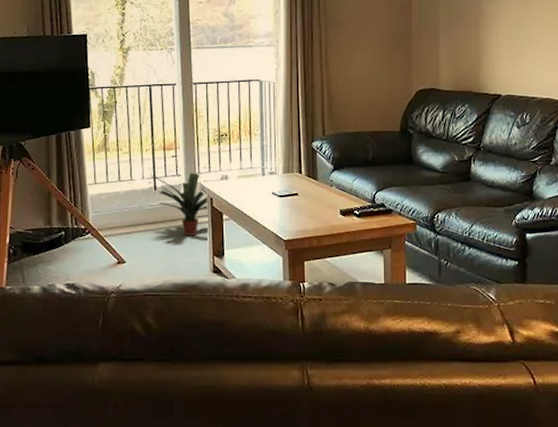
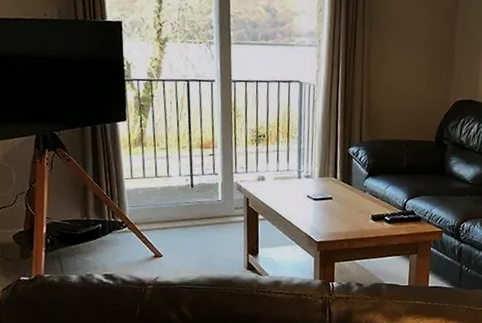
potted plant: present [150,173,209,236] -> none [187,172,246,234]

